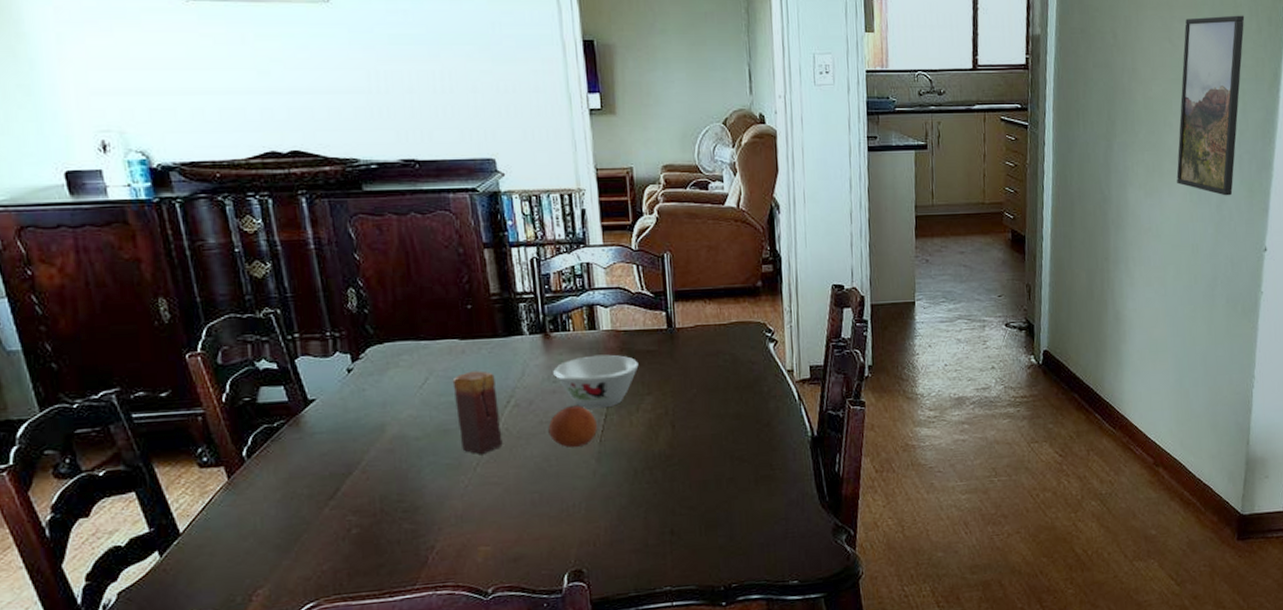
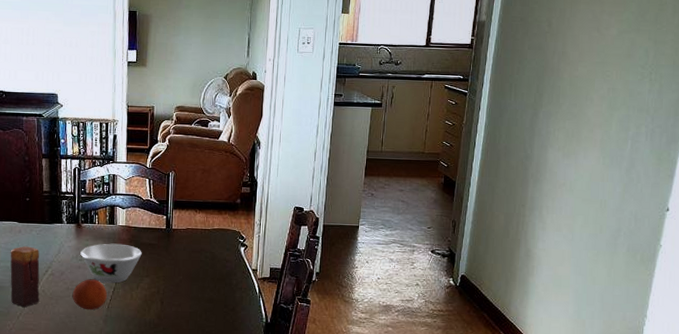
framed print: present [1176,15,1245,196] -> none [592,11,669,162]

